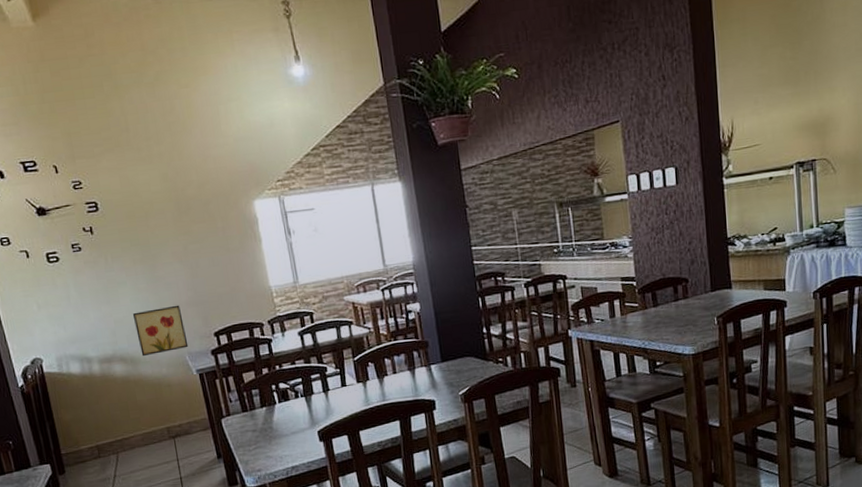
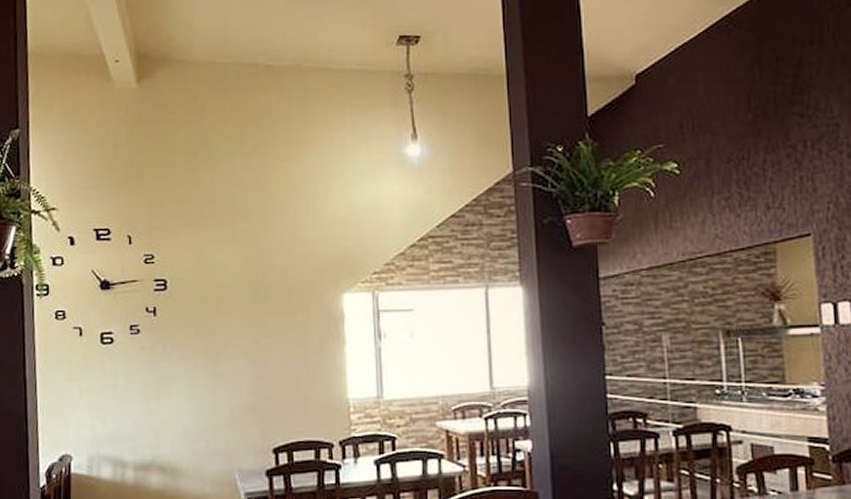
wall art: present [132,305,189,357] -> none [182,409,241,468]

